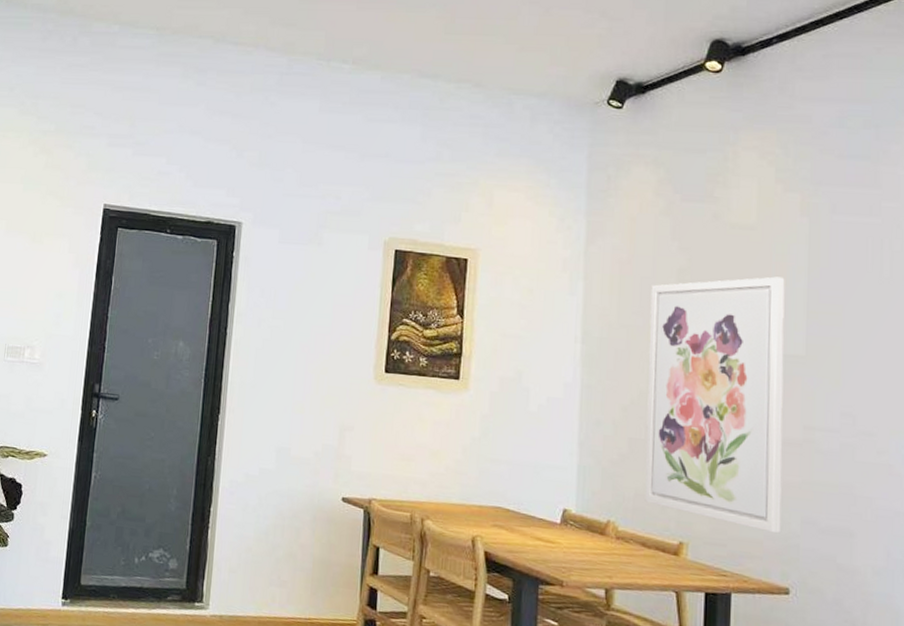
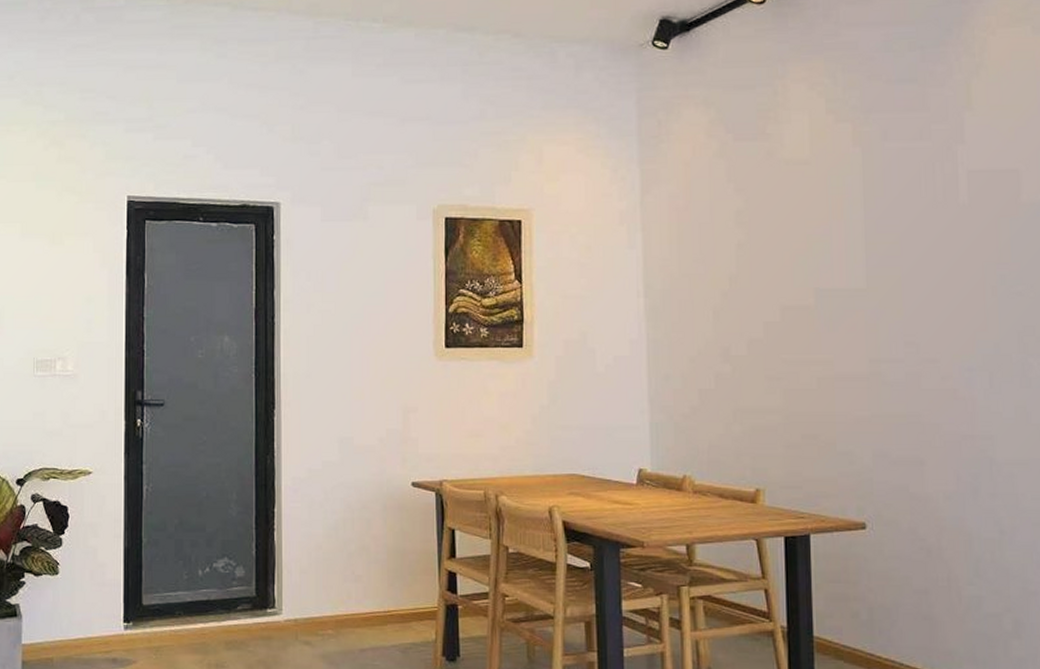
wall art: present [645,276,785,534] -> none [710,210,854,470]

